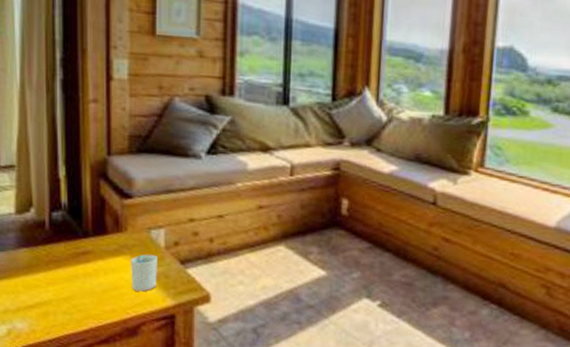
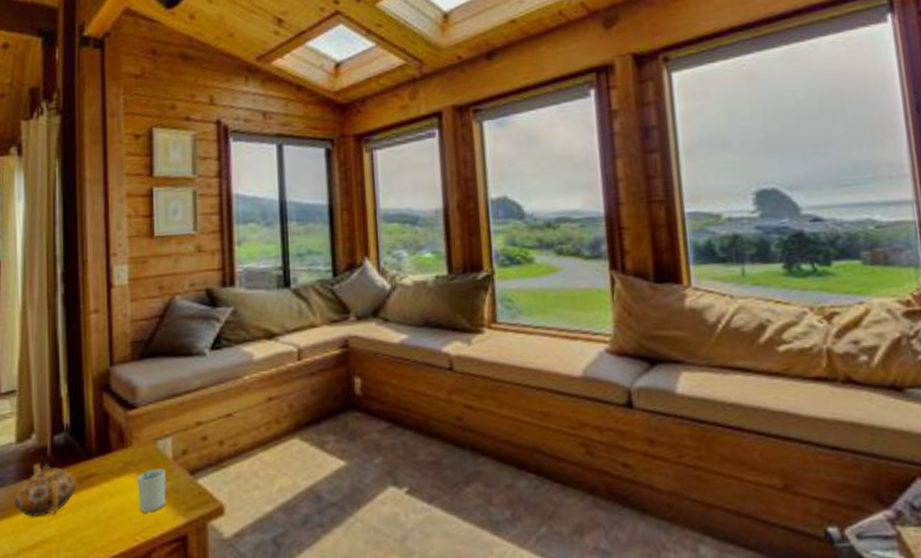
teapot: none [14,234,74,282] -> present [14,463,77,518]

